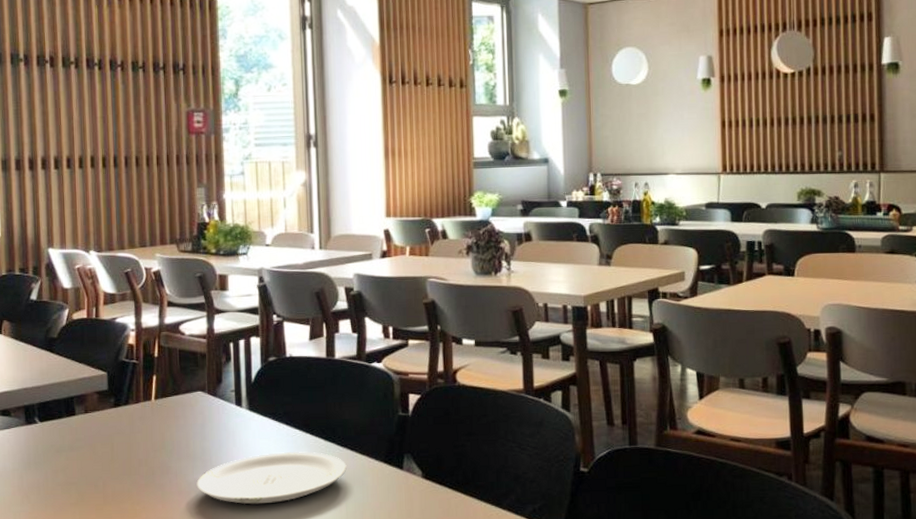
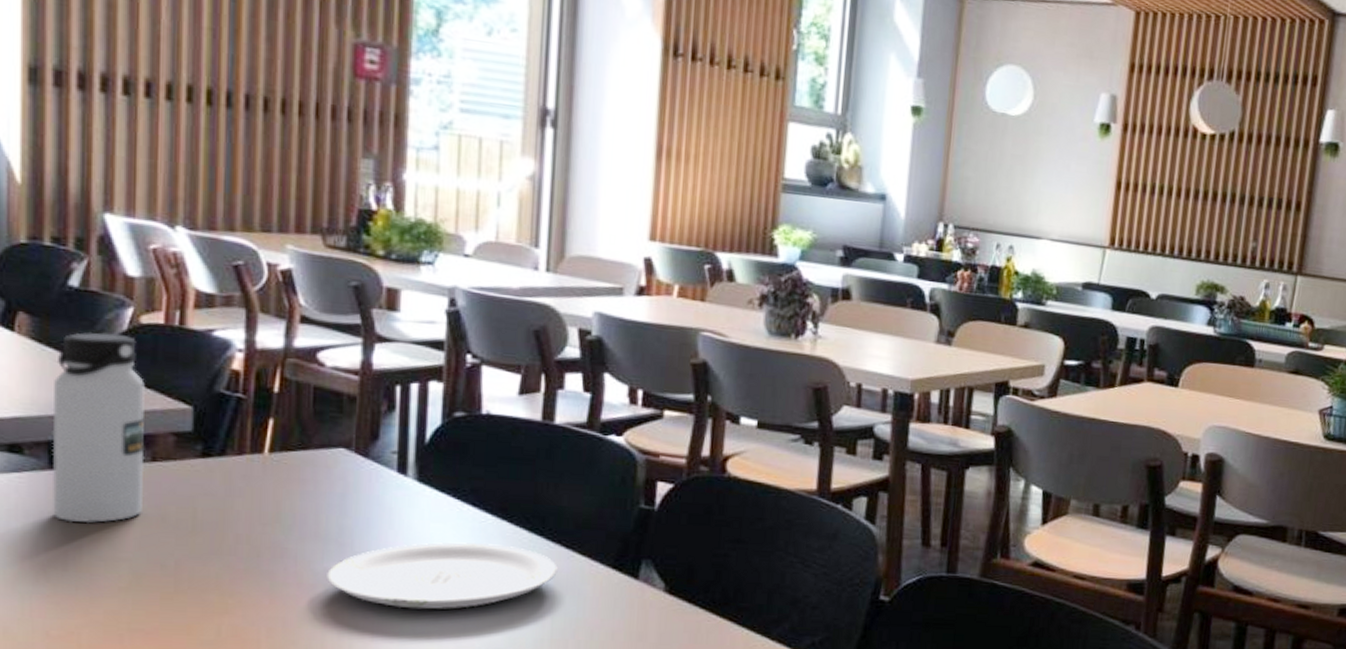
water bottle: none [26,328,82,461] -> present [52,332,145,524]

